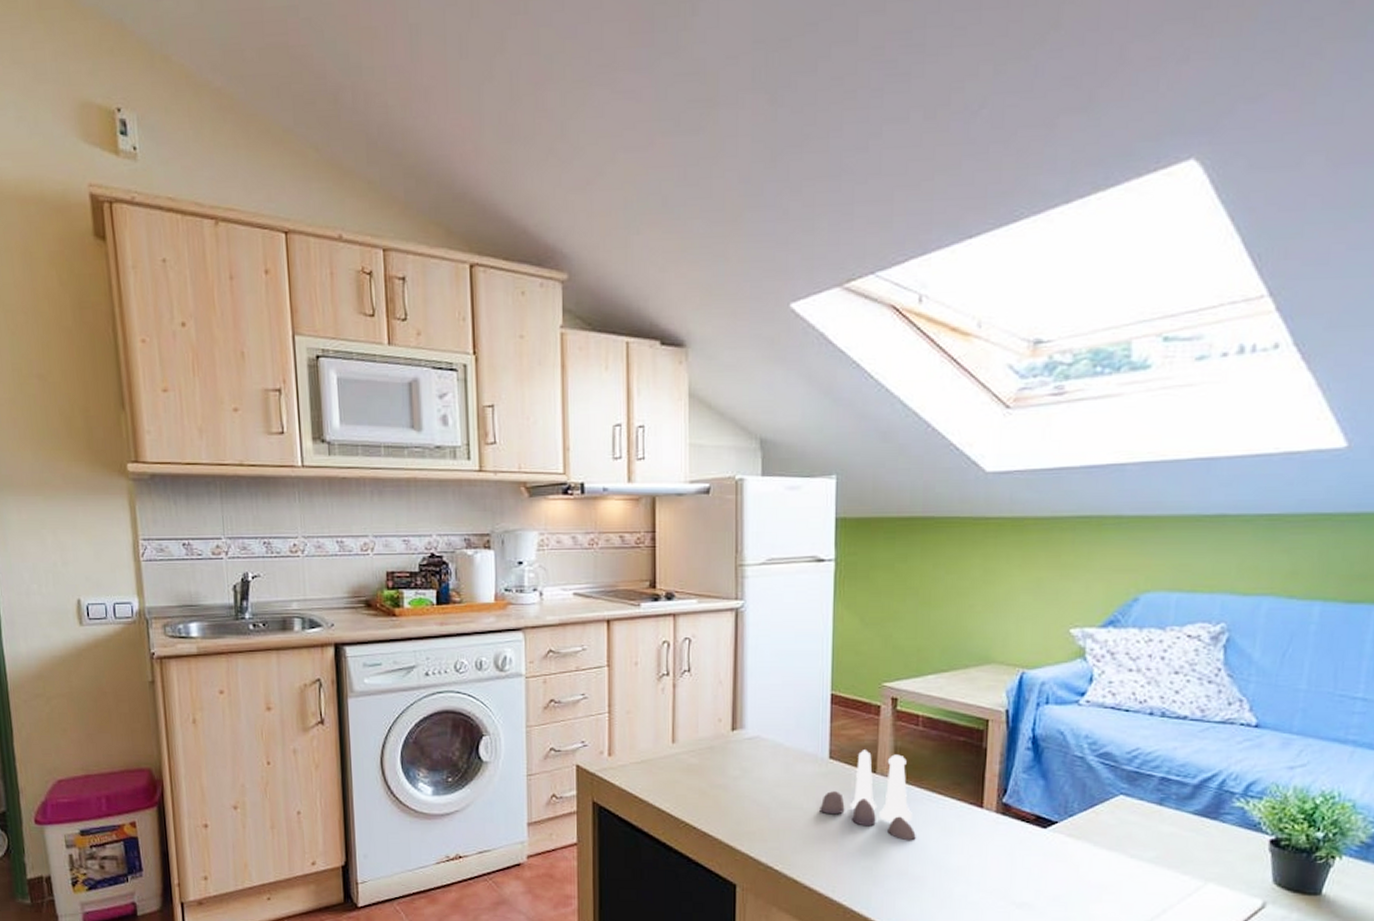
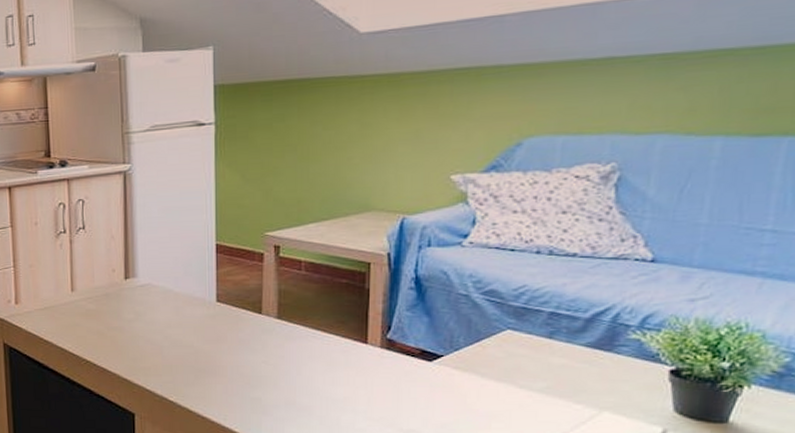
salt and pepper shaker set: present [820,750,916,841] -> none [209,293,302,375]

